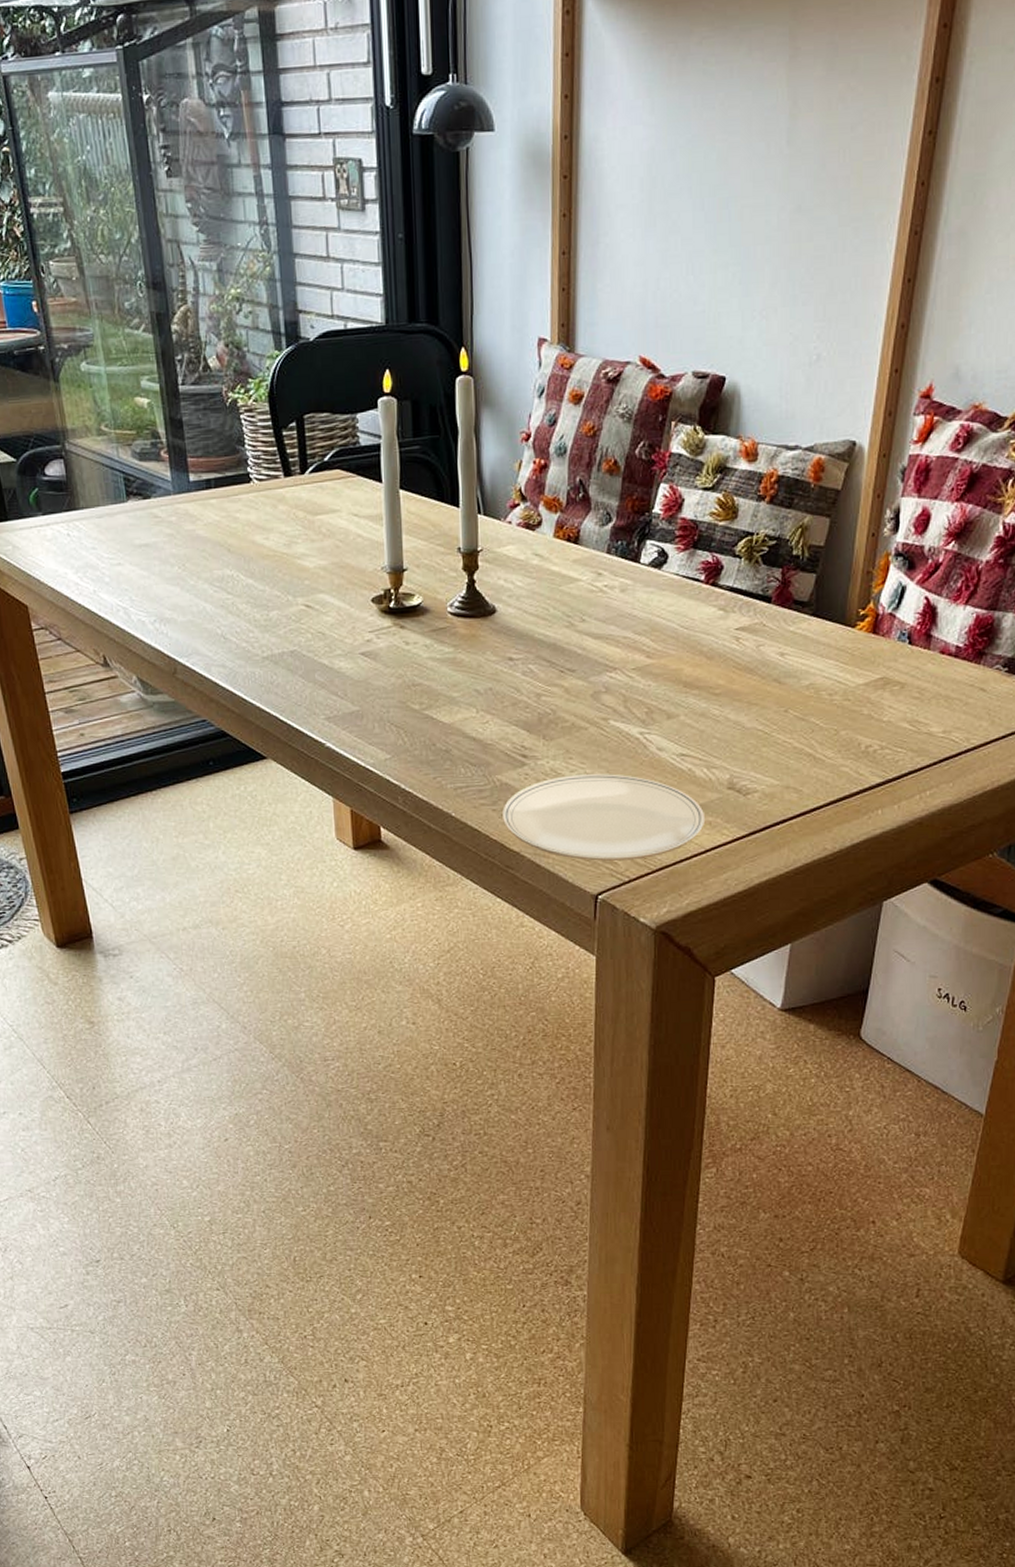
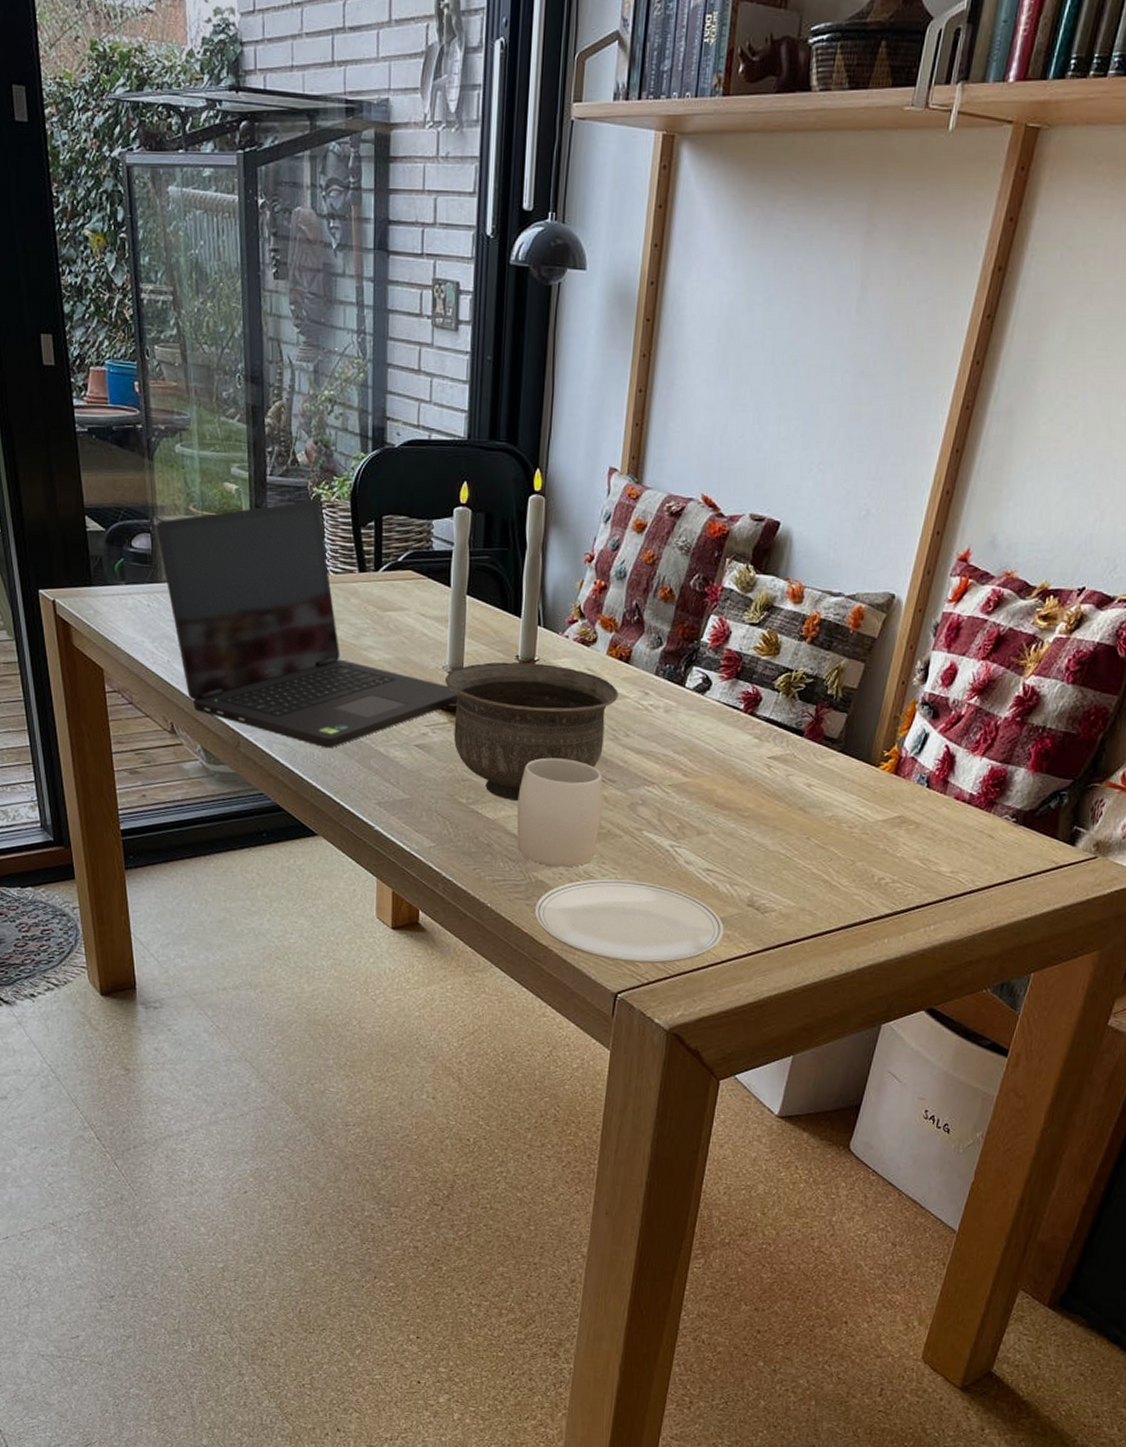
laptop: none [68,407,401,666] -> present [156,501,458,749]
bowl: none [384,553,570,702] -> present [444,661,619,801]
mug: none [473,651,565,768] -> present [516,757,604,868]

